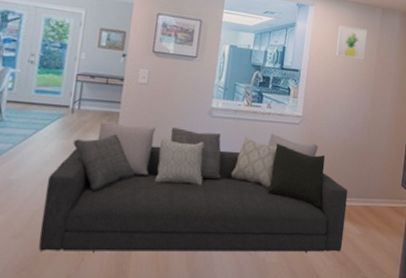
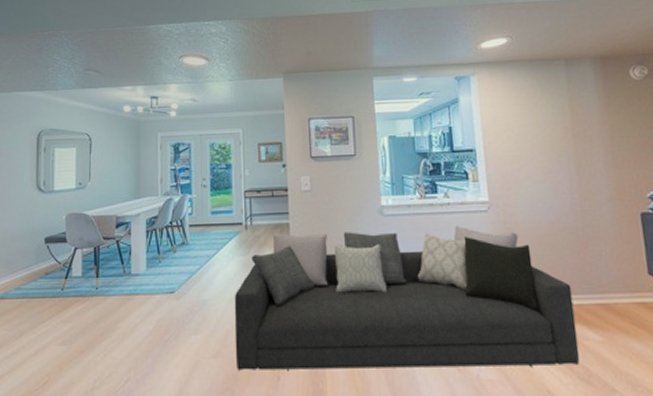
wall art: present [335,25,367,60] -> none [512,87,555,126]

